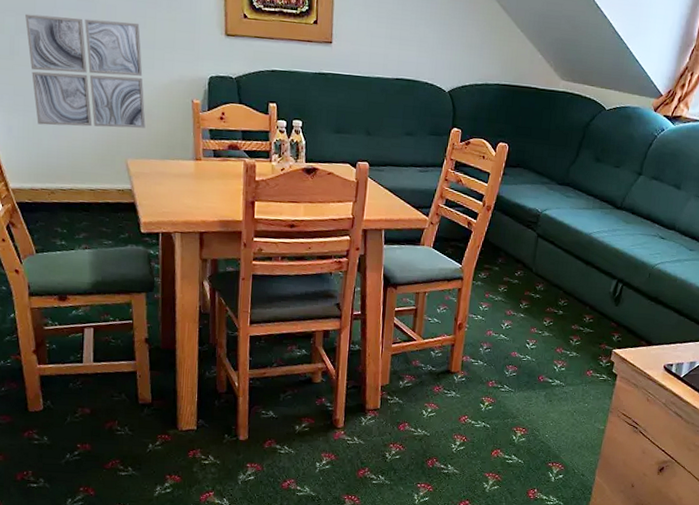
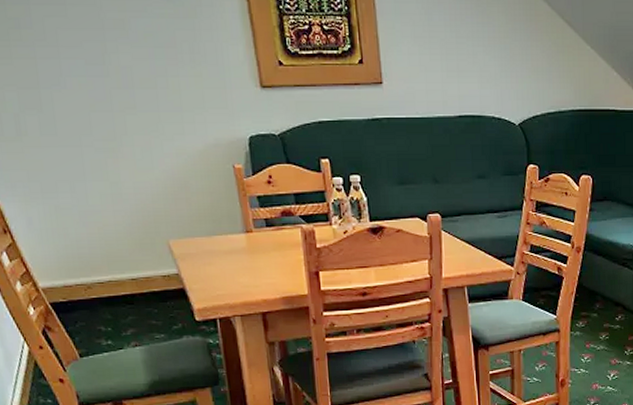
wall art: present [25,13,146,128] -> none [28,83,184,212]

